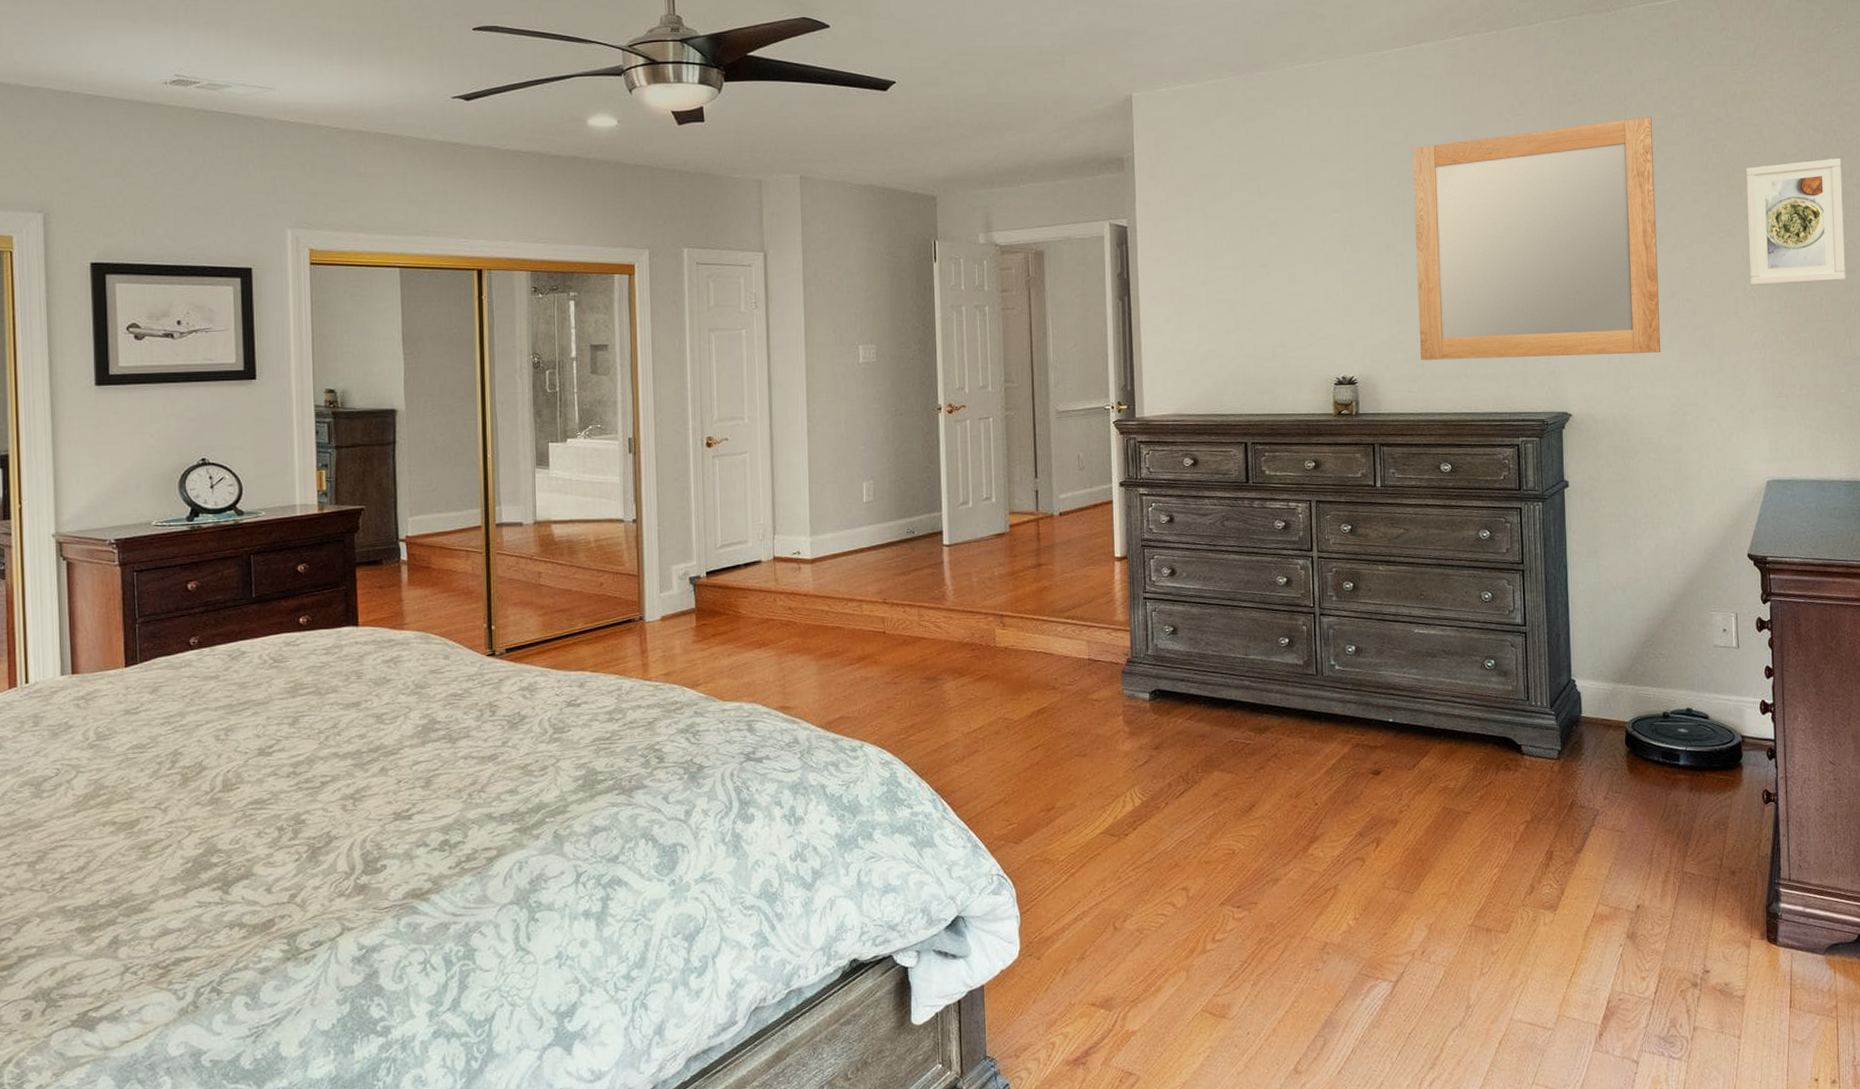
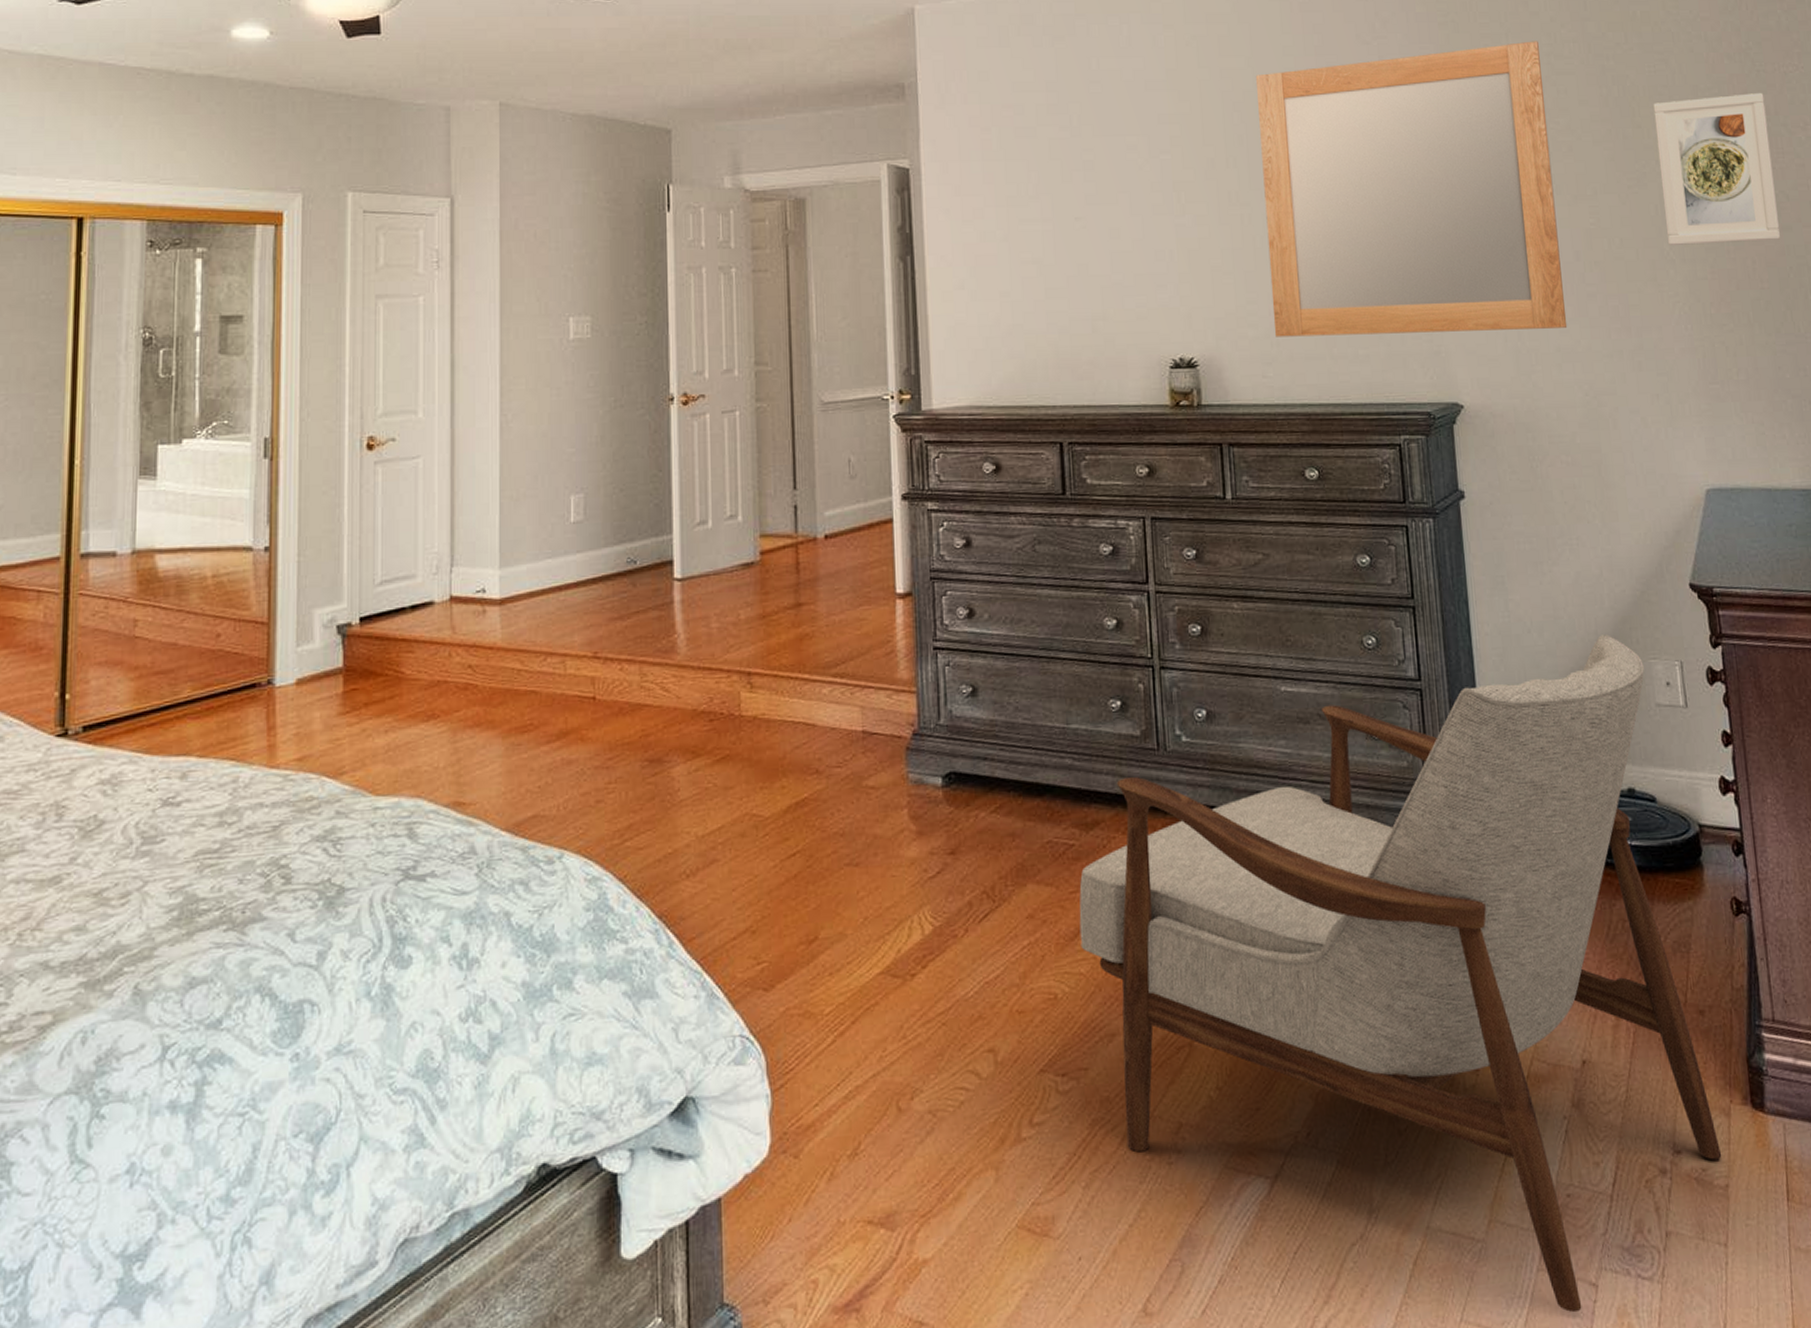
armchair: none [1253,592,1741,1081] -> present [1079,635,1722,1313]

